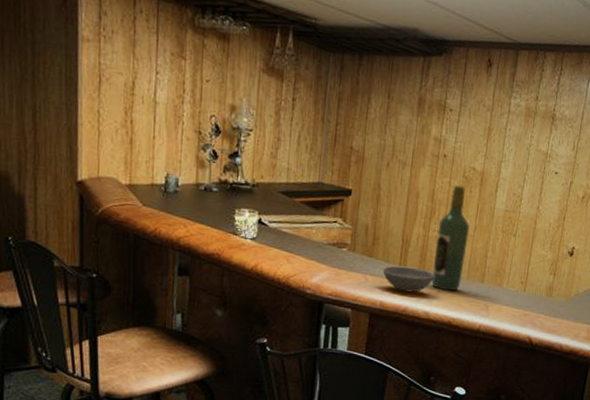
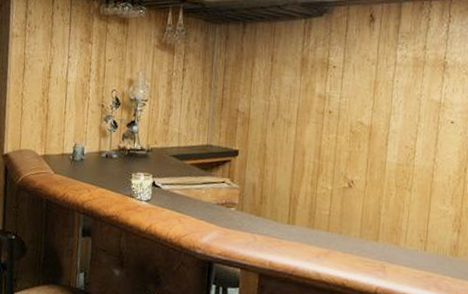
bowl: present [382,266,434,293] -> none [271,224,325,252]
wine bottle: present [431,185,470,291] -> none [321,140,360,250]

